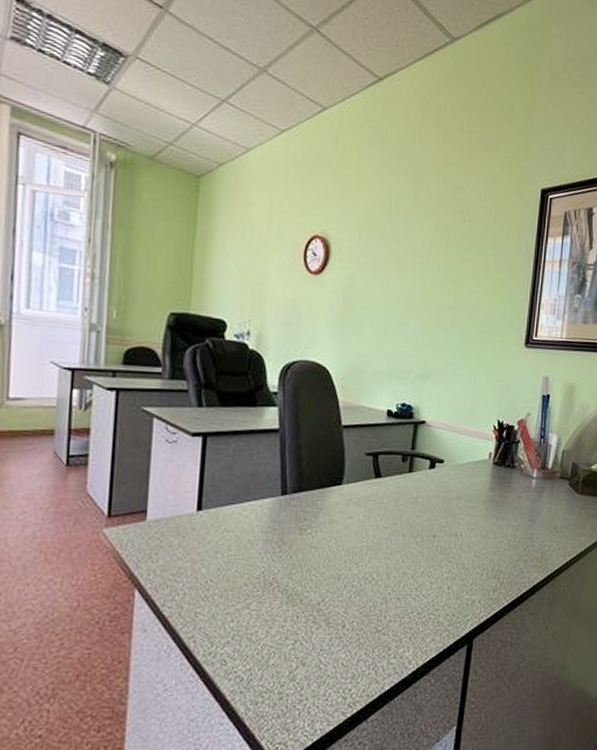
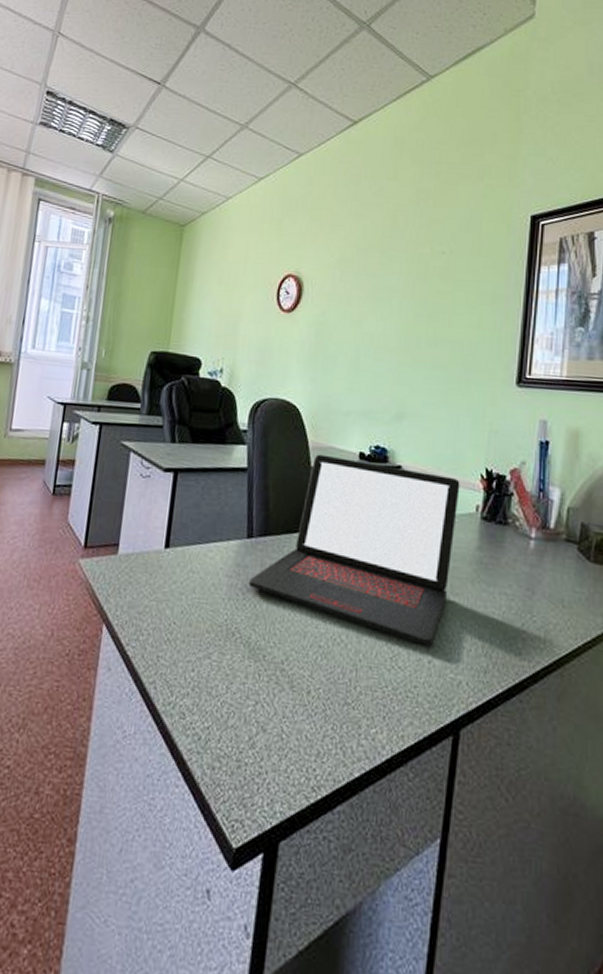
laptop: none [283,413,476,574] -> present [248,454,460,645]

